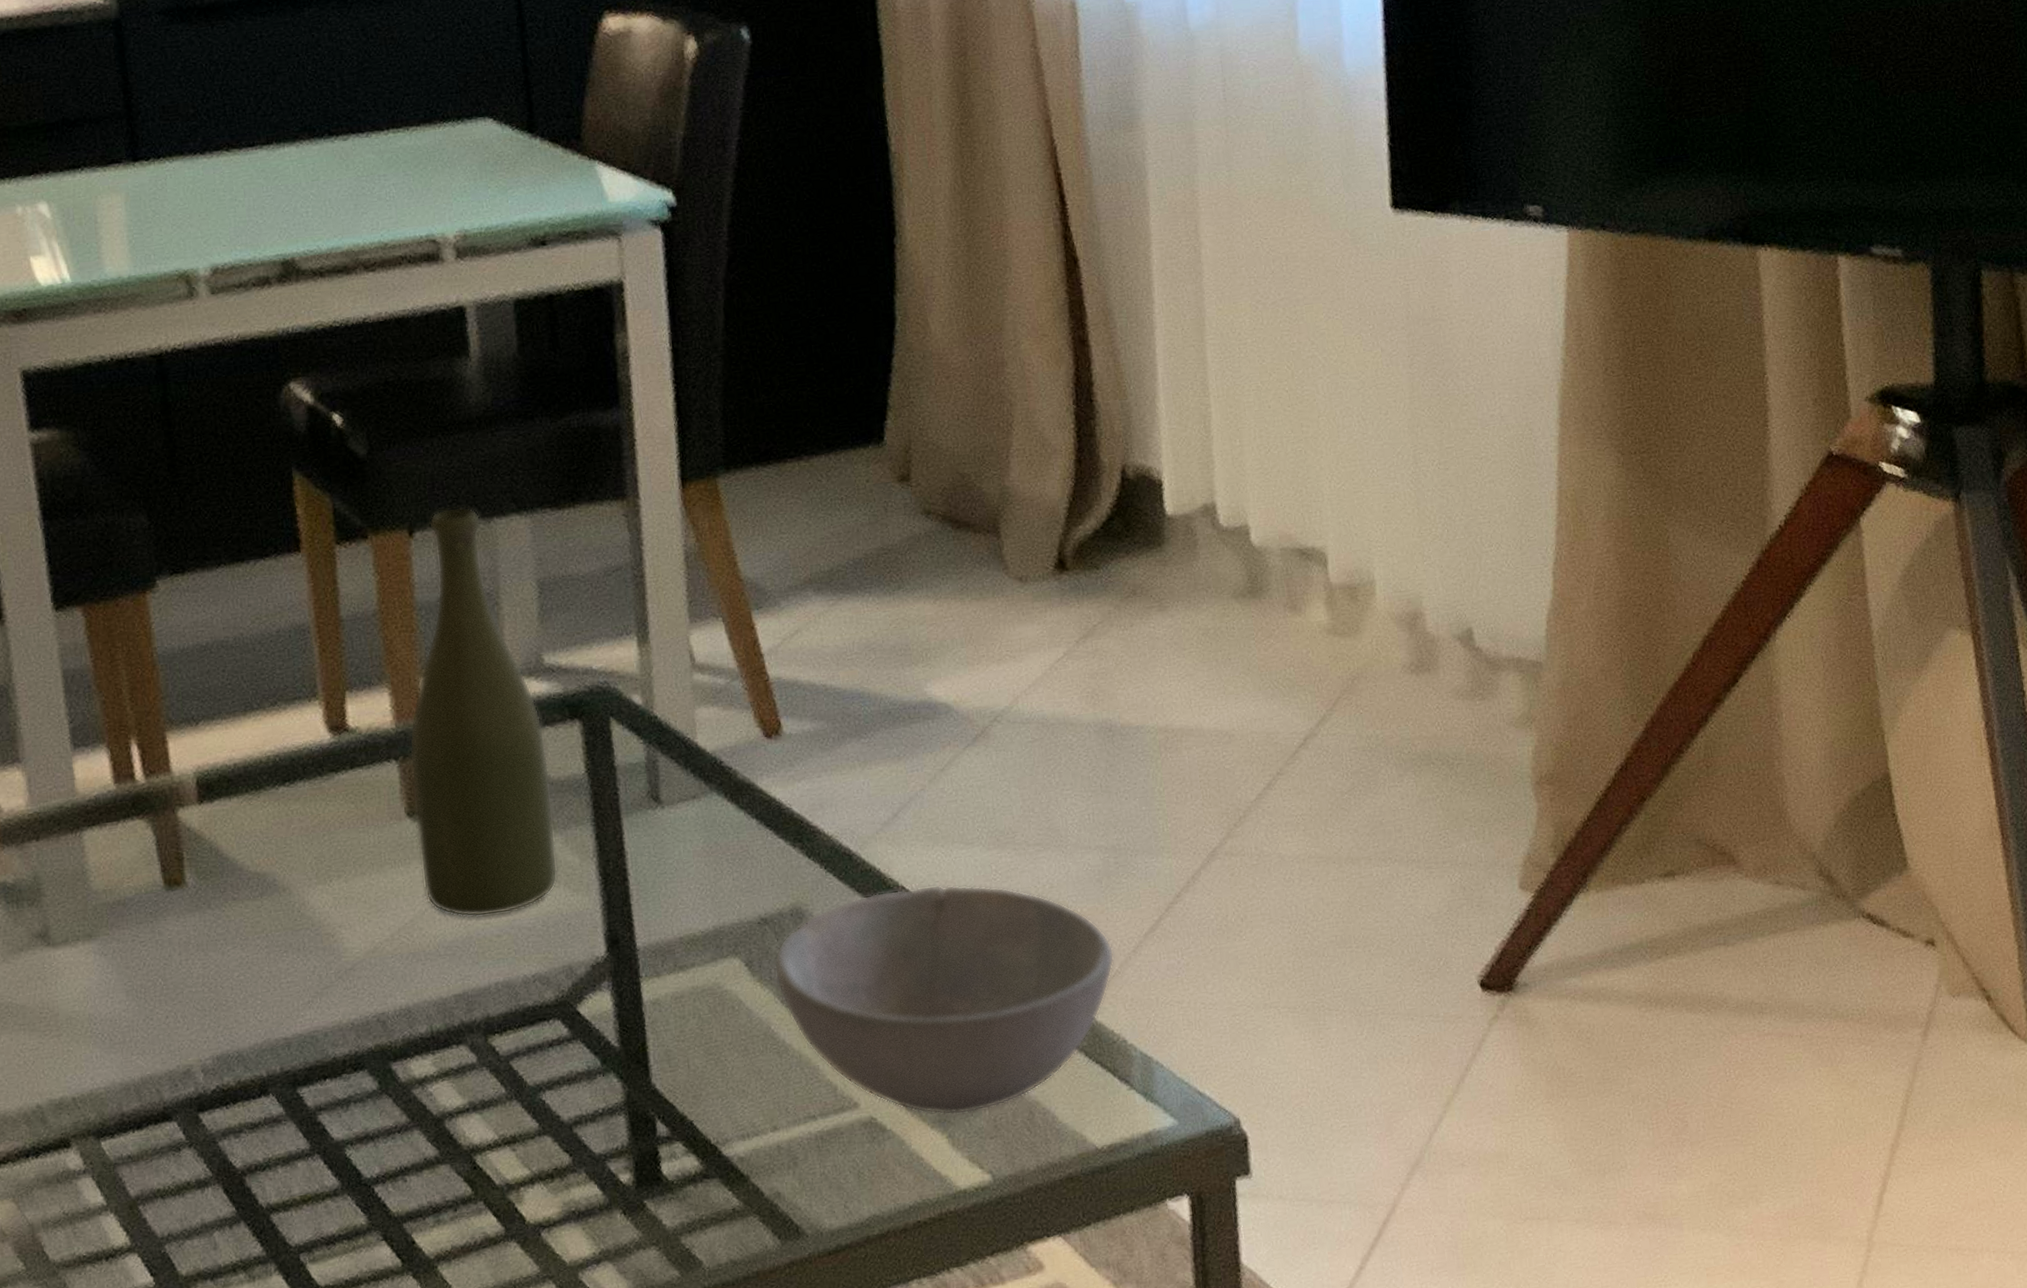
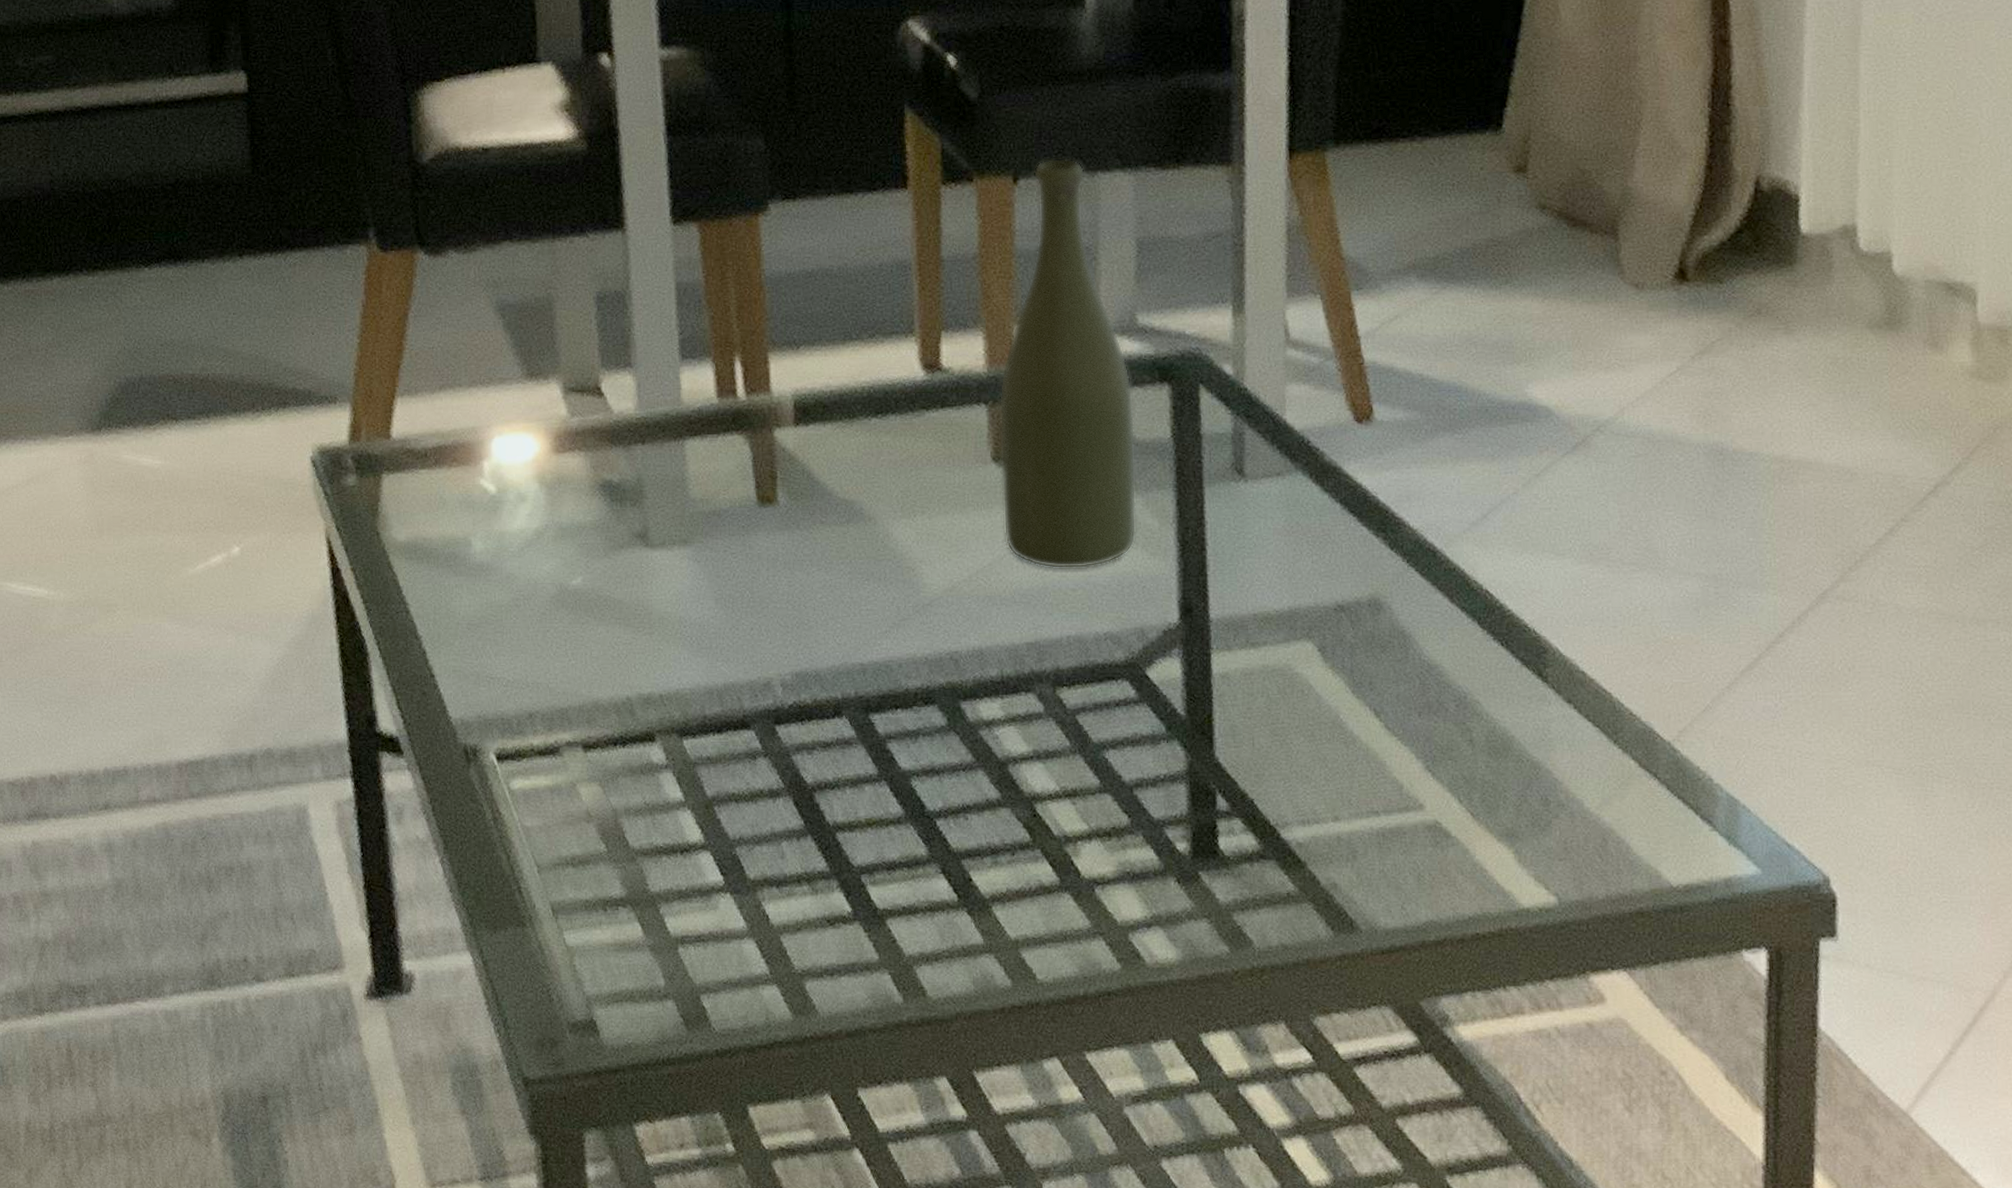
bowl: present [773,884,1115,1116] -> none [1347,592,1707,832]

